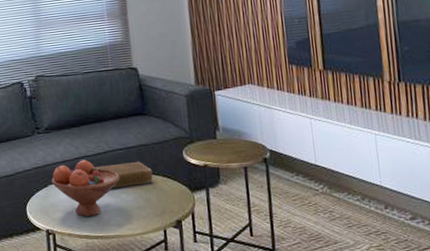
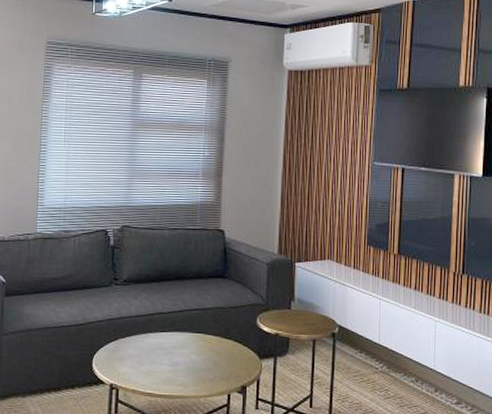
fruit bowl: present [51,159,120,217] -> none [122,316,192,374]
book: present [93,162,153,188] -> none [167,324,225,348]

